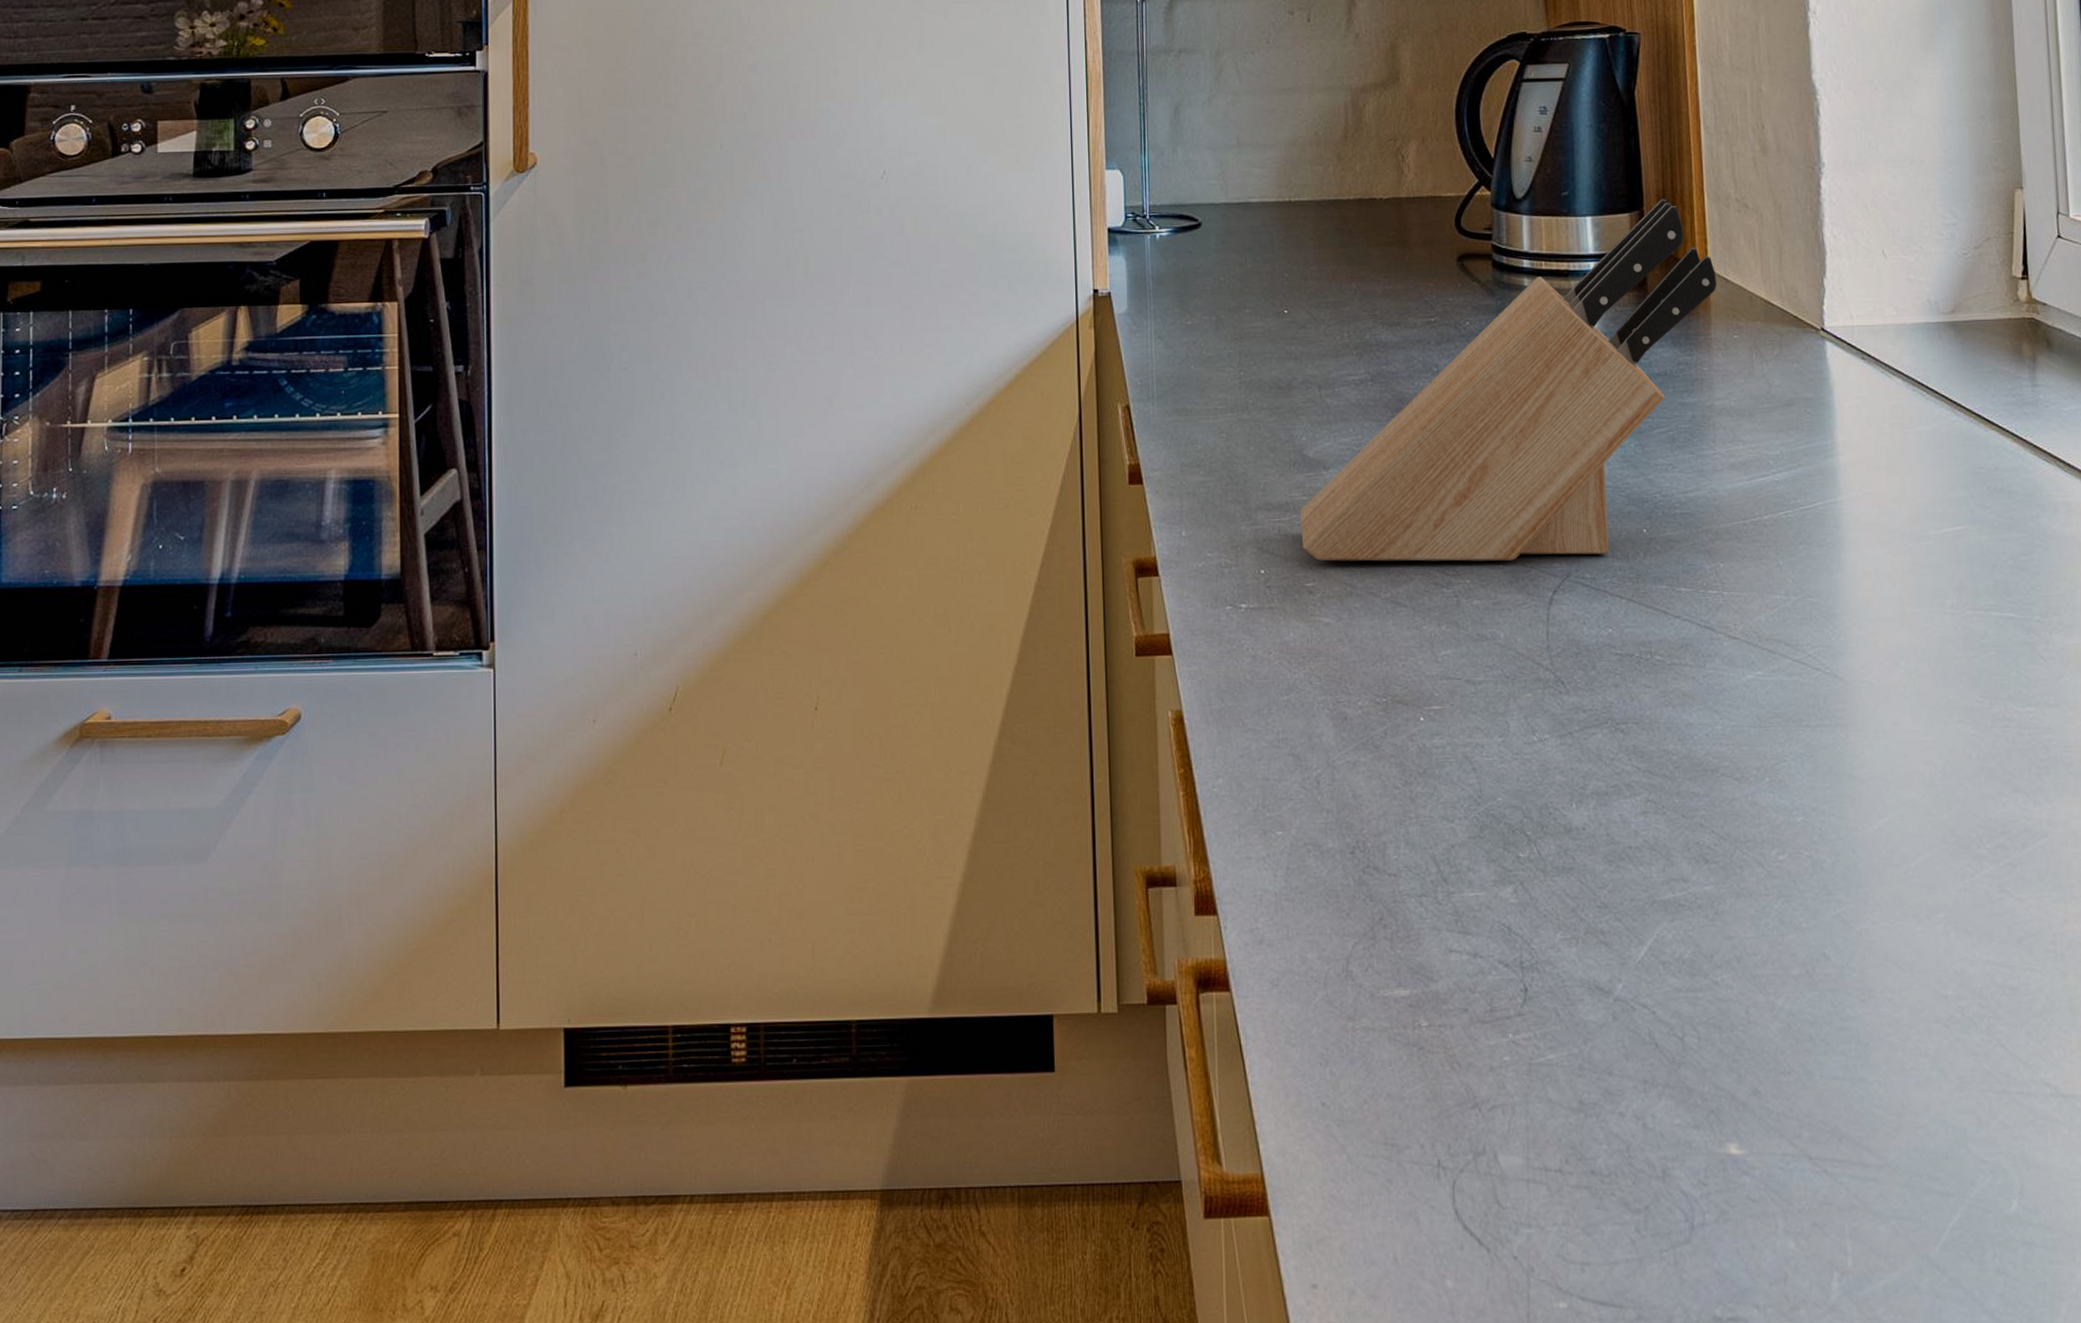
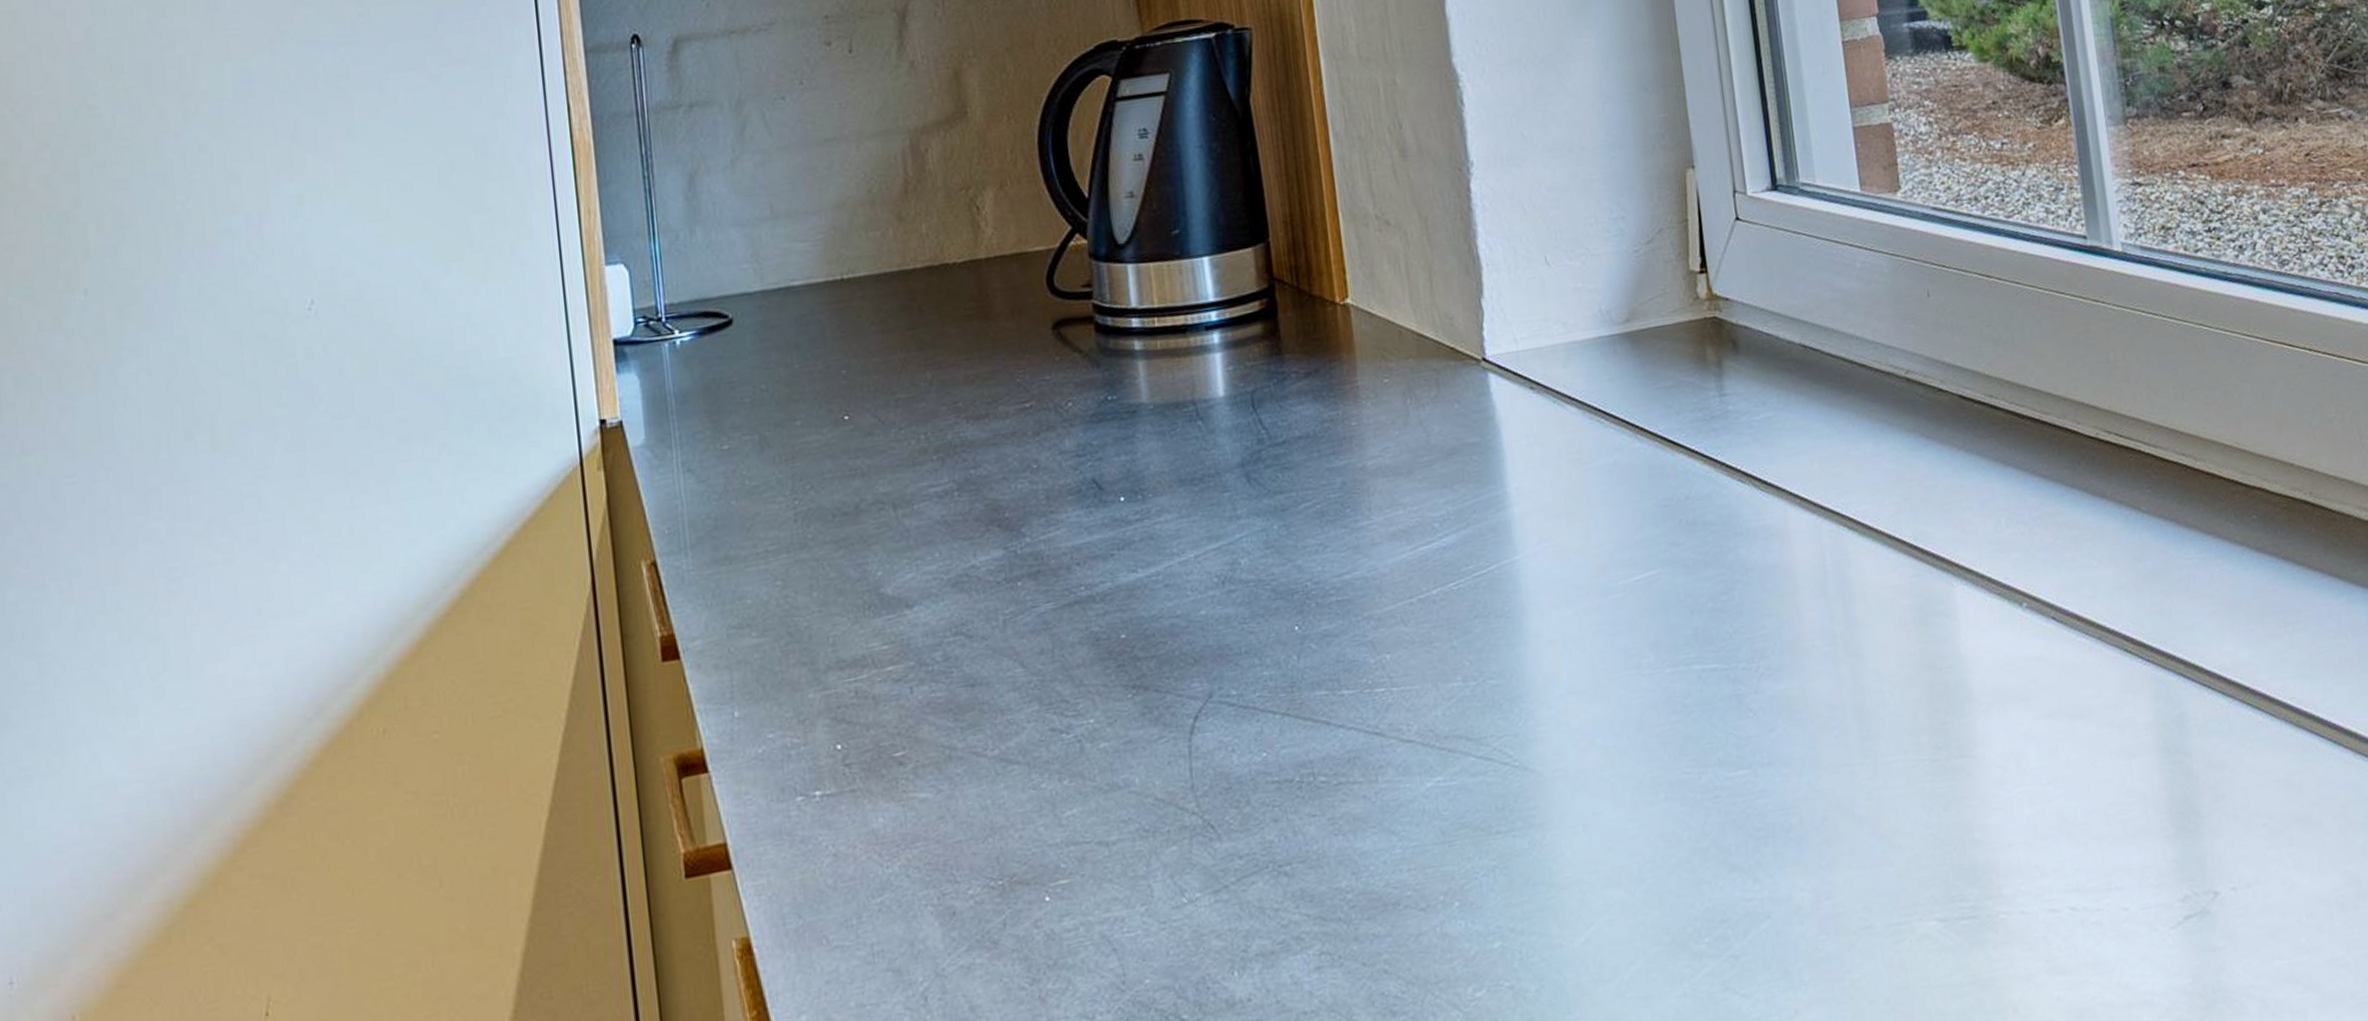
knife block: present [1299,199,1717,562] -> none [880,225,1360,723]

